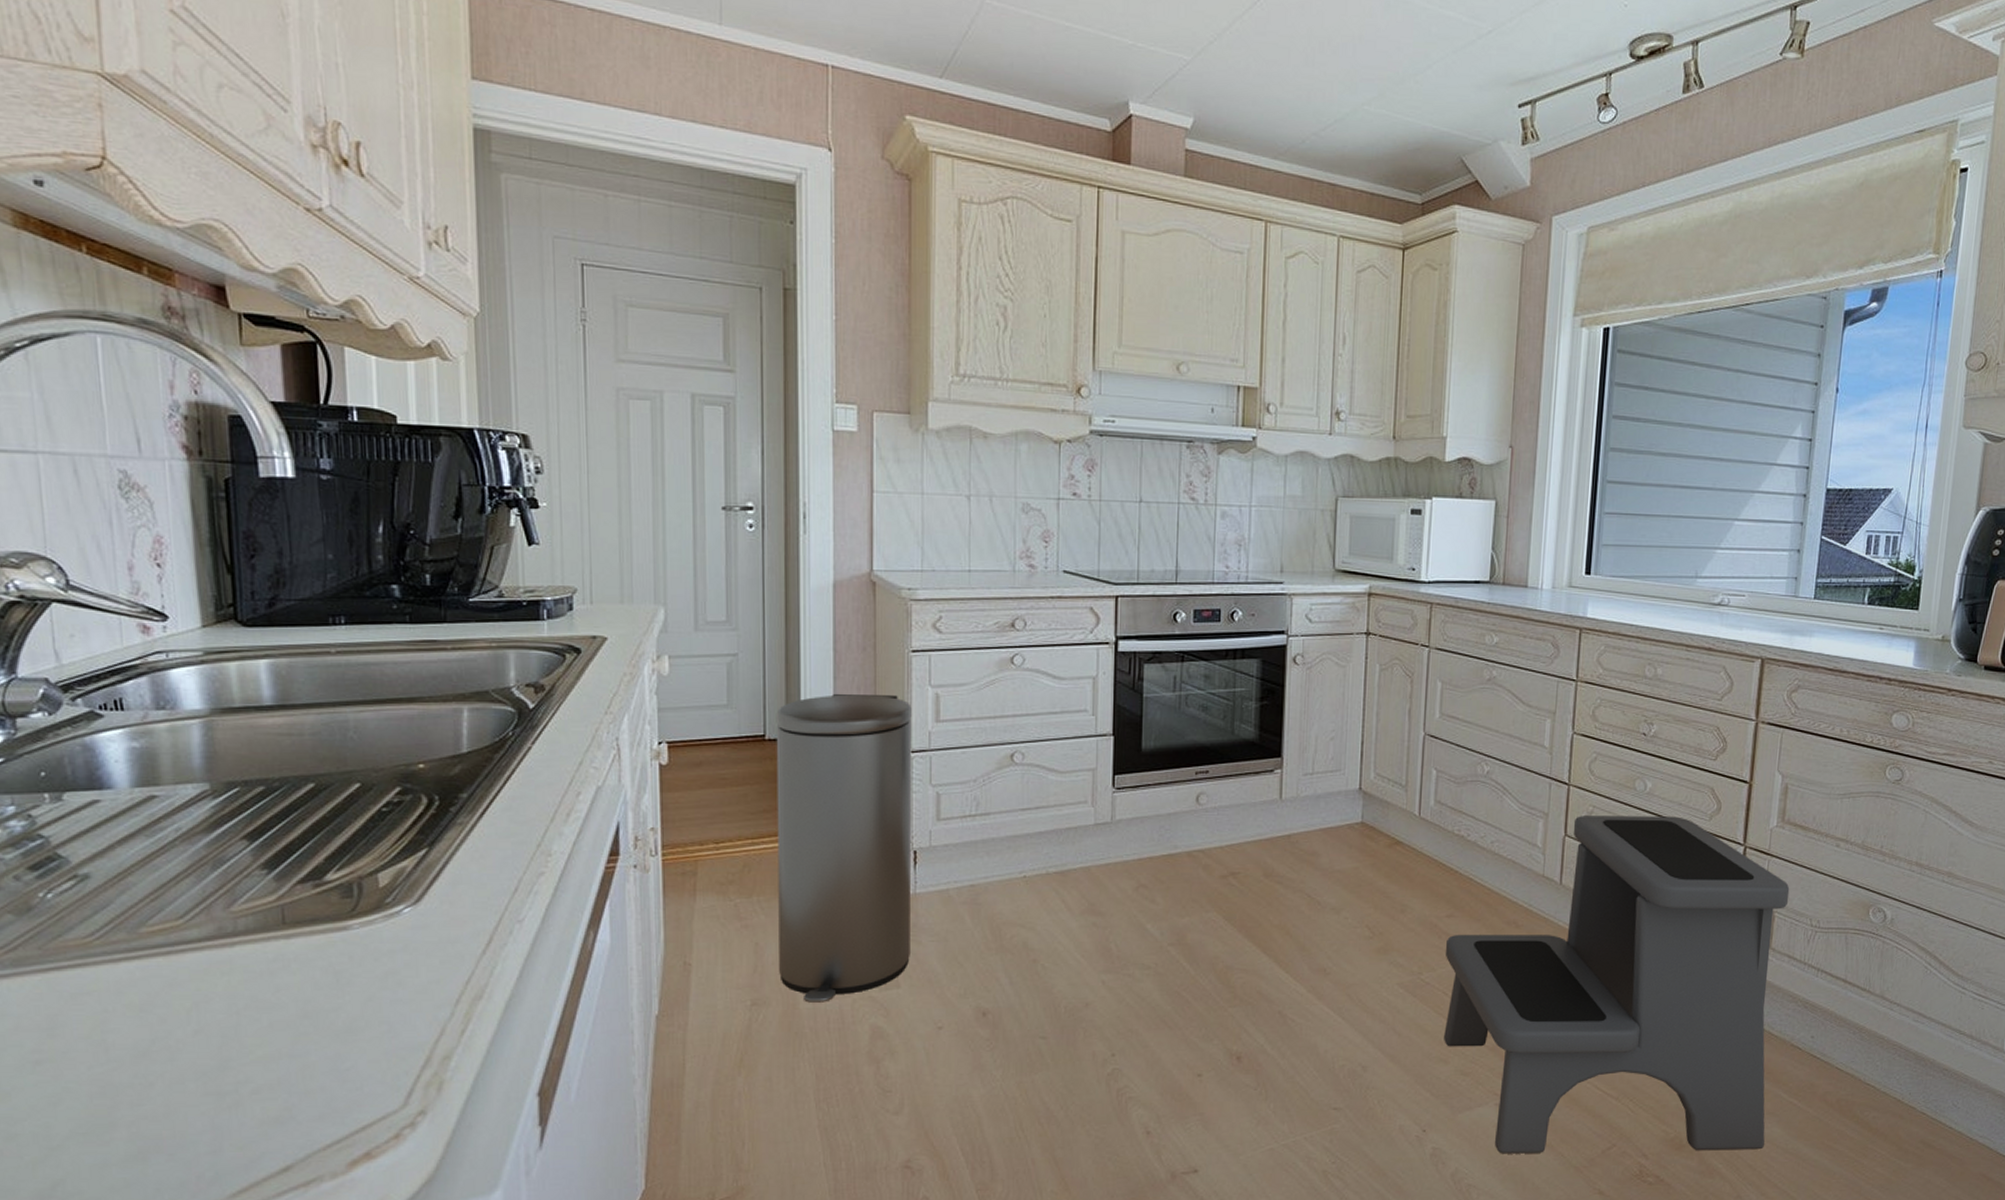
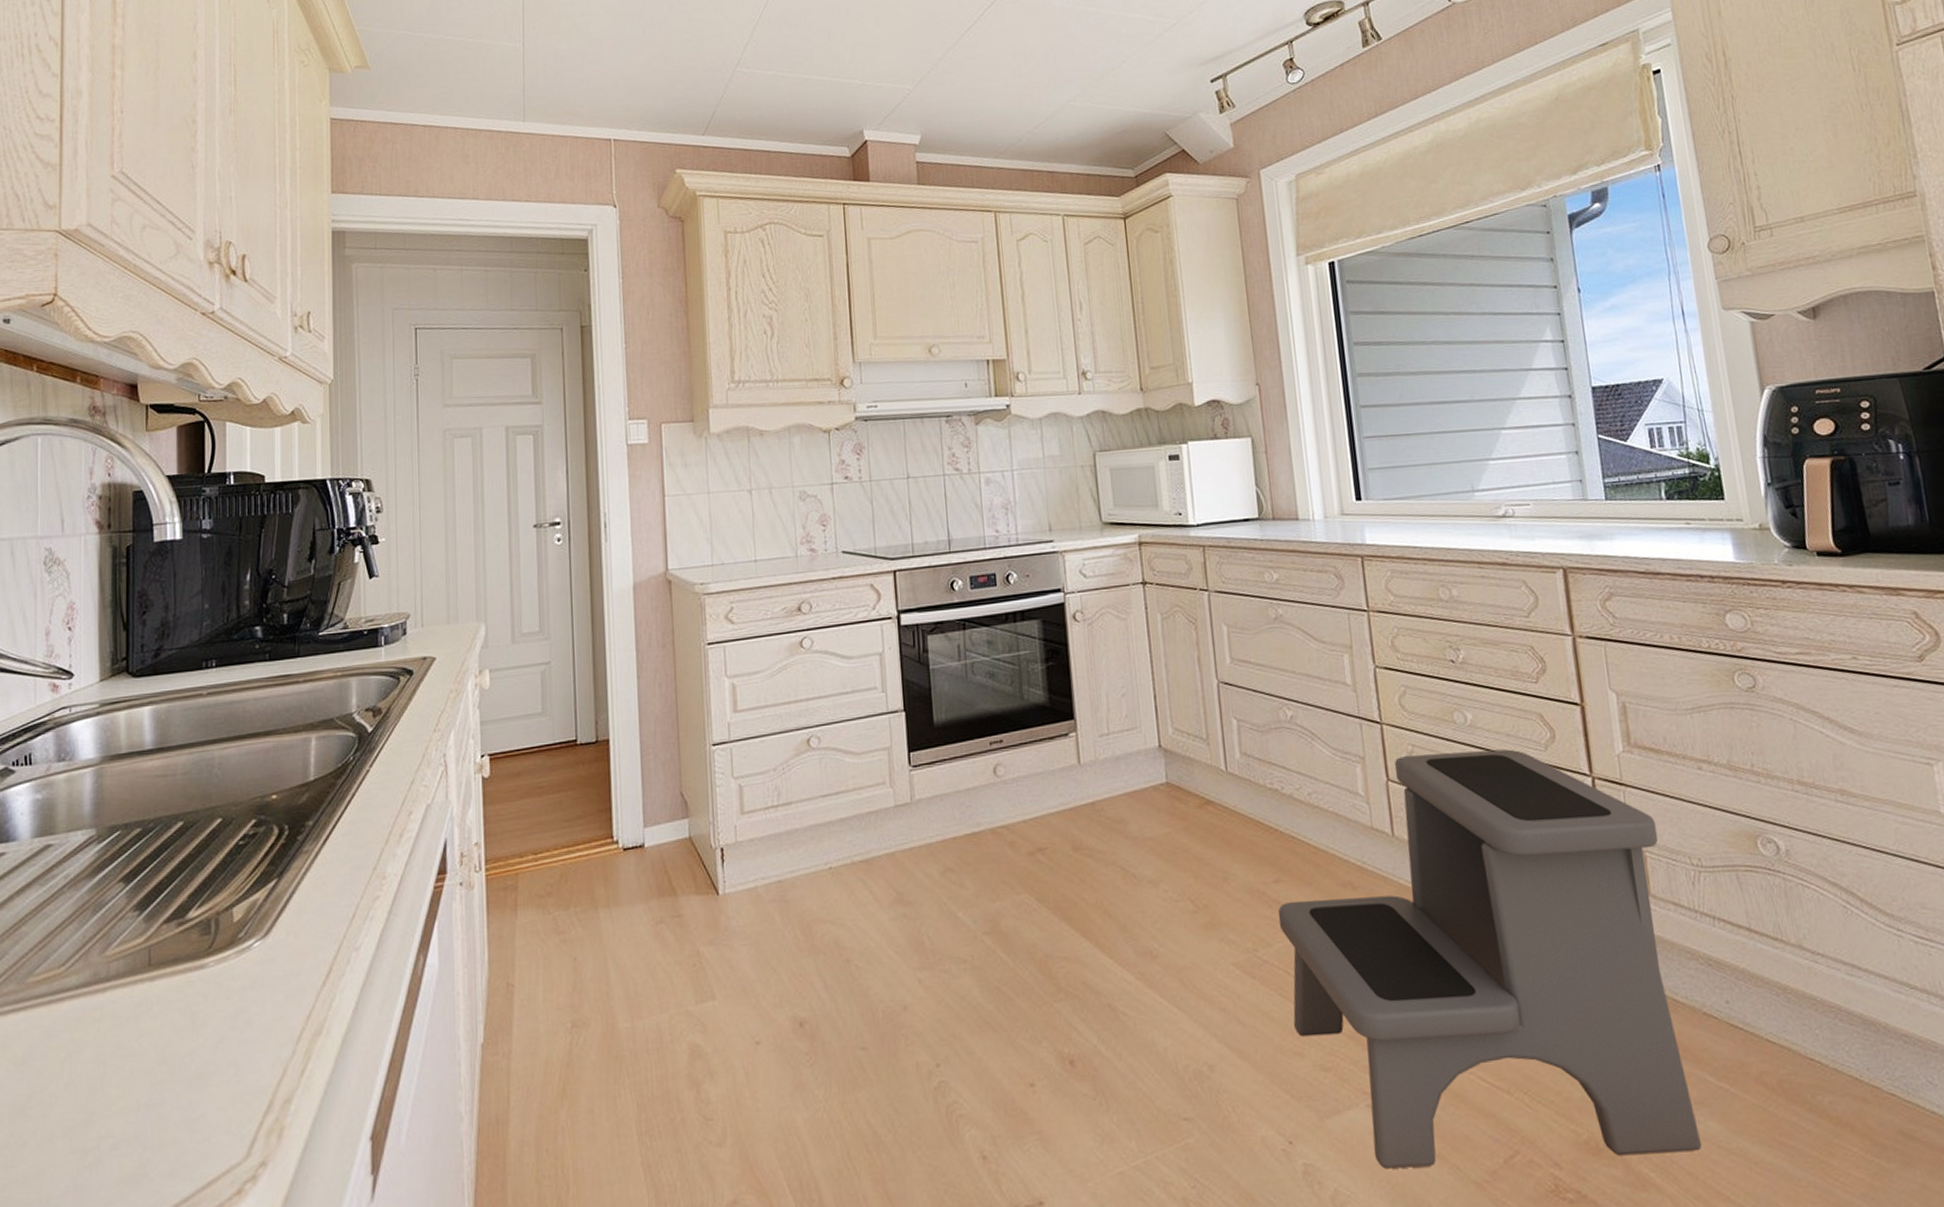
pedal bin: present [776,694,912,1003] -> none [586,689,724,1021]

